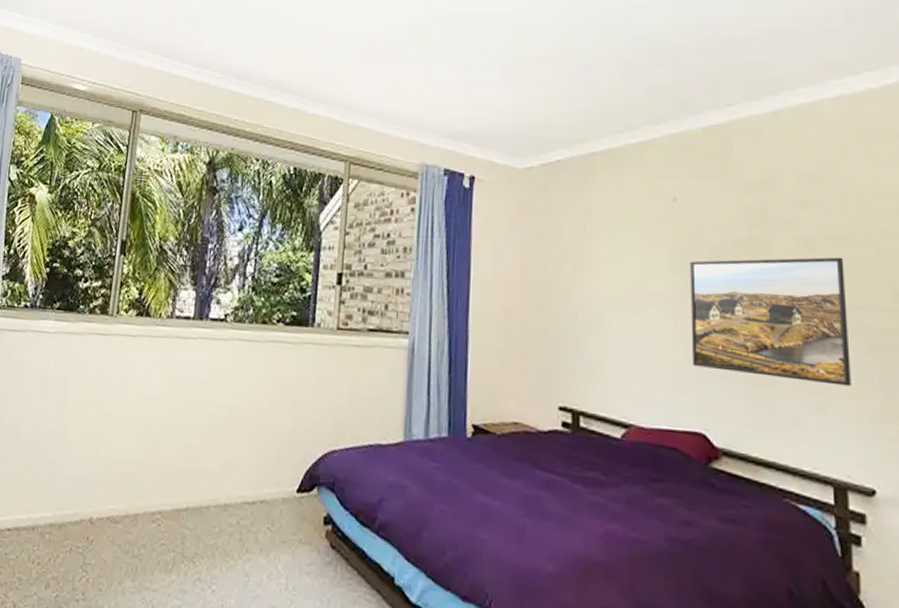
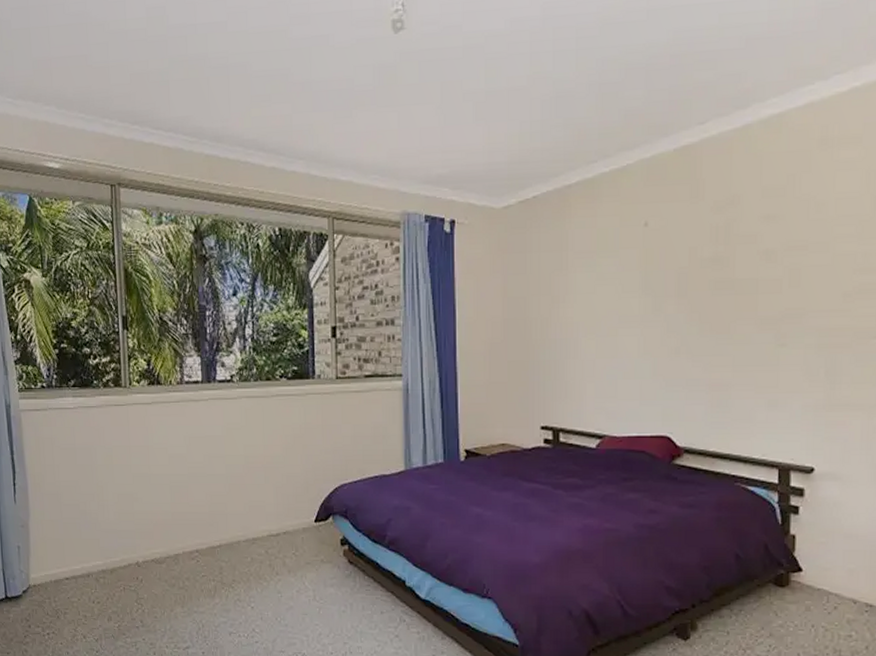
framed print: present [689,257,851,387] -> none [658,265,801,383]

